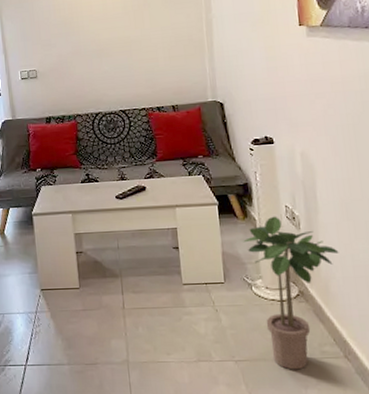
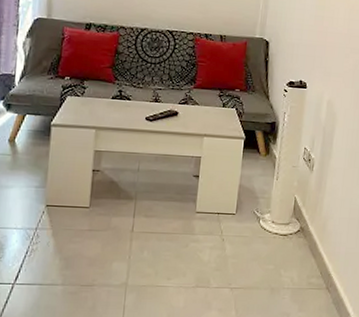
potted plant: present [243,216,339,370] -> none [260,156,341,299]

